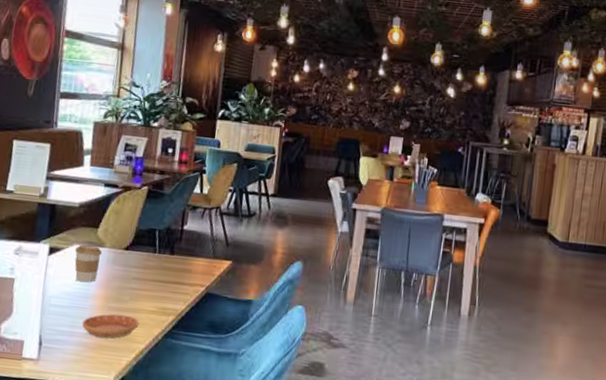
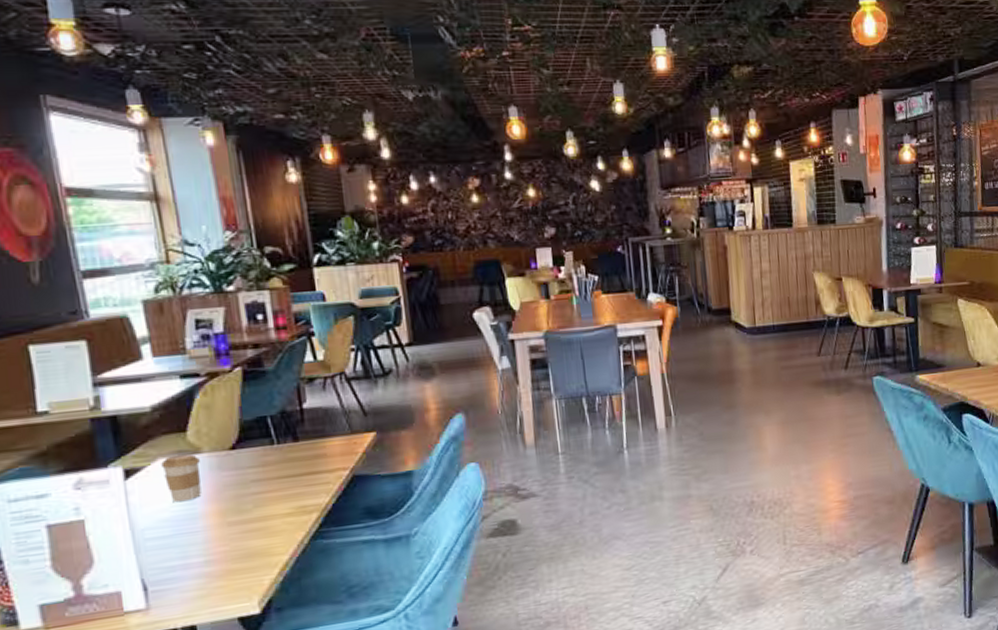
saucer: present [82,314,139,338] -> none [197,526,274,562]

